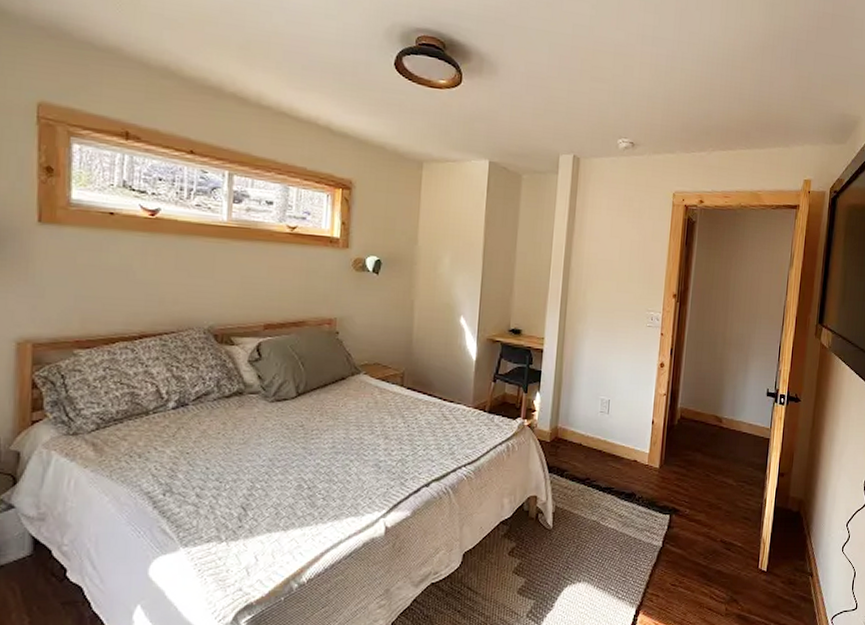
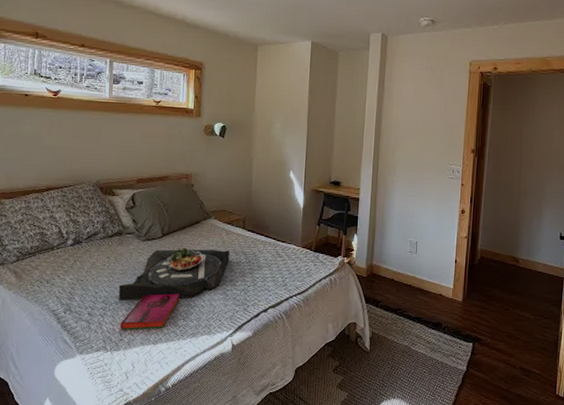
serving tray: none [237,410,384,478] -> present [118,248,230,301]
hardback book: none [239,467,319,515] -> present [120,293,180,330]

